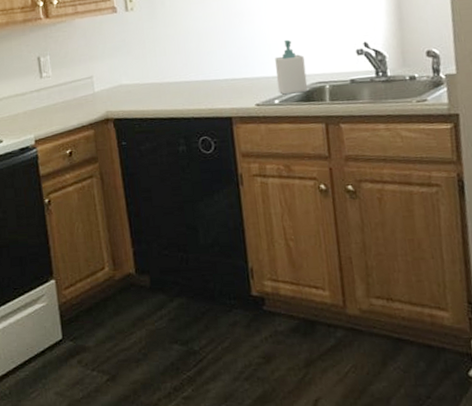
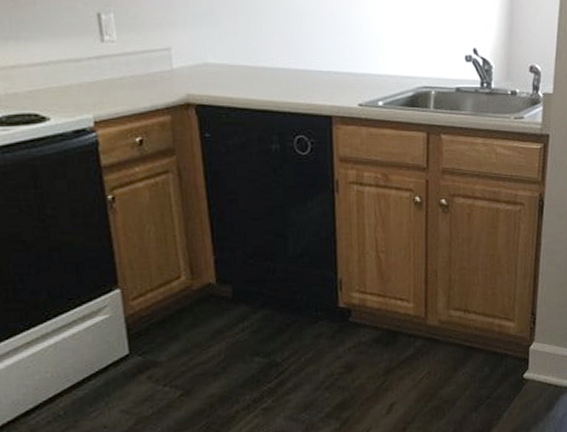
soap bottle: present [275,39,308,95] -> none [382,33,414,96]

